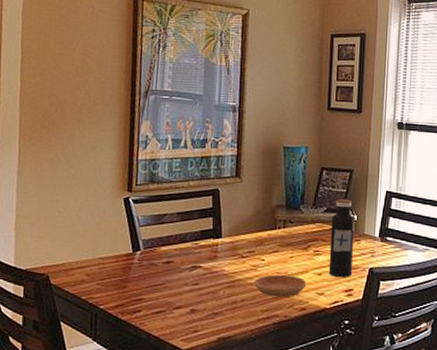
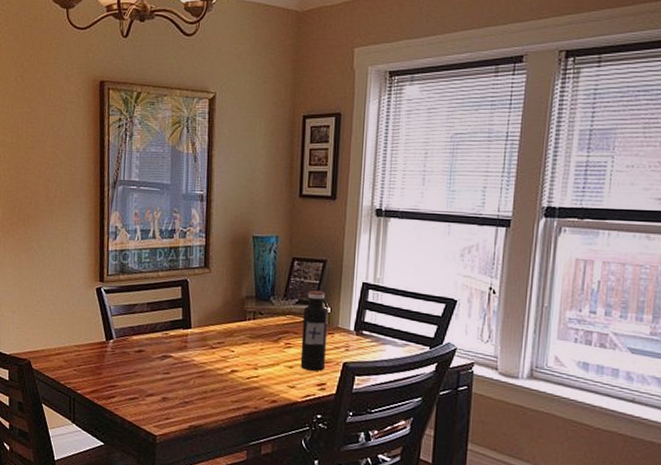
saucer: present [254,274,306,298] -> none [224,366,277,389]

